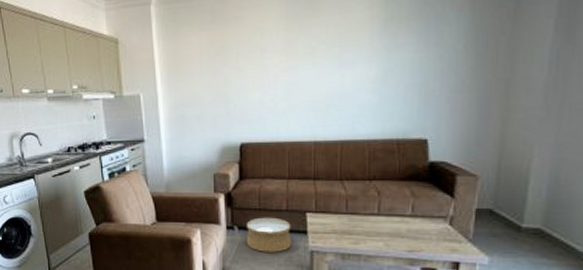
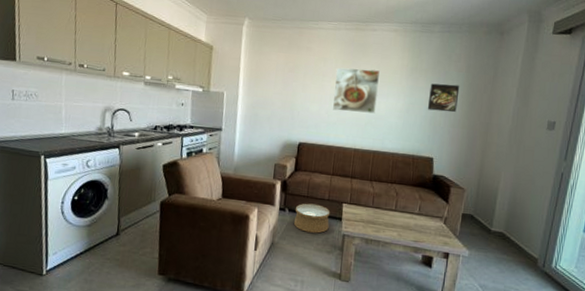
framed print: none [278,30,340,96] -> present [333,67,380,114]
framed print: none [413,31,461,74] -> present [427,83,460,113]

